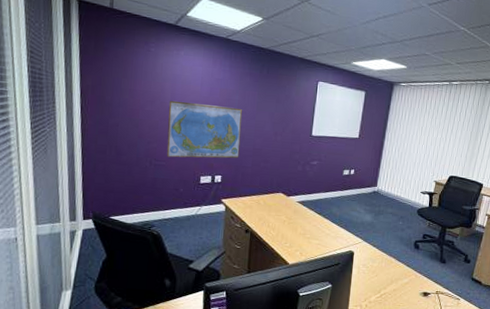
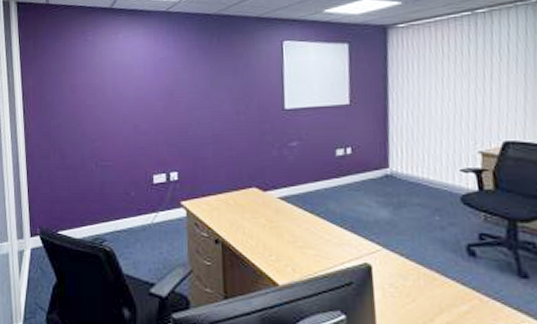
world map: present [166,100,243,159] -> none [111,88,196,156]

